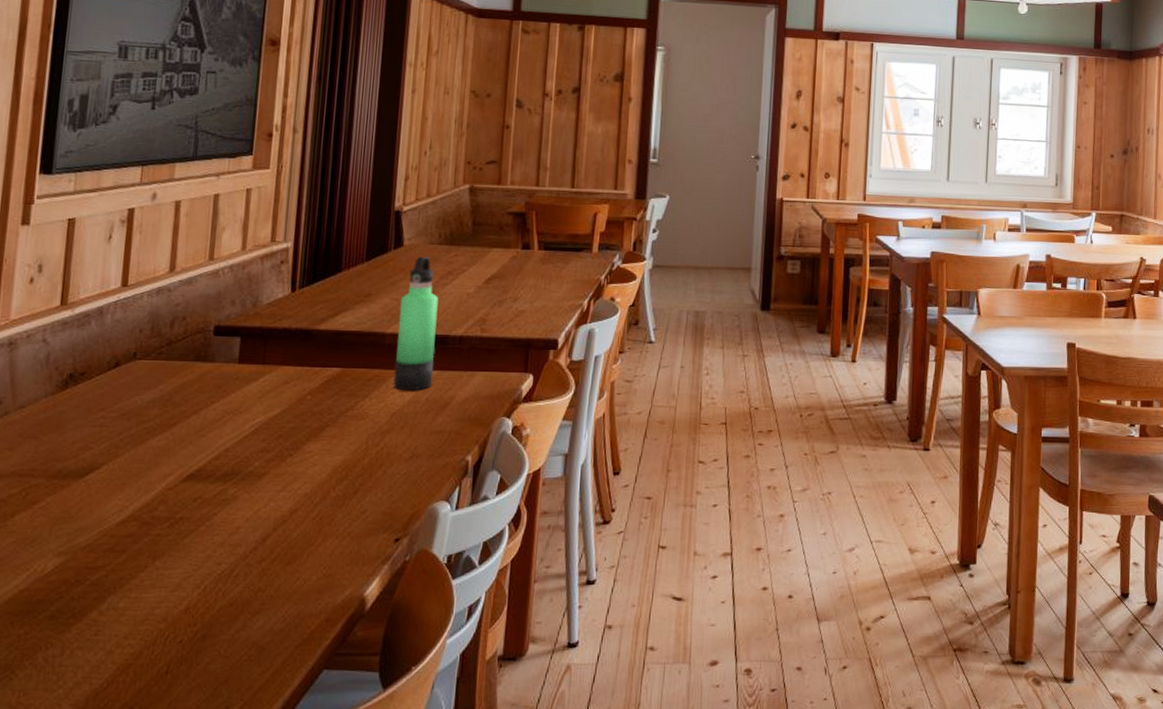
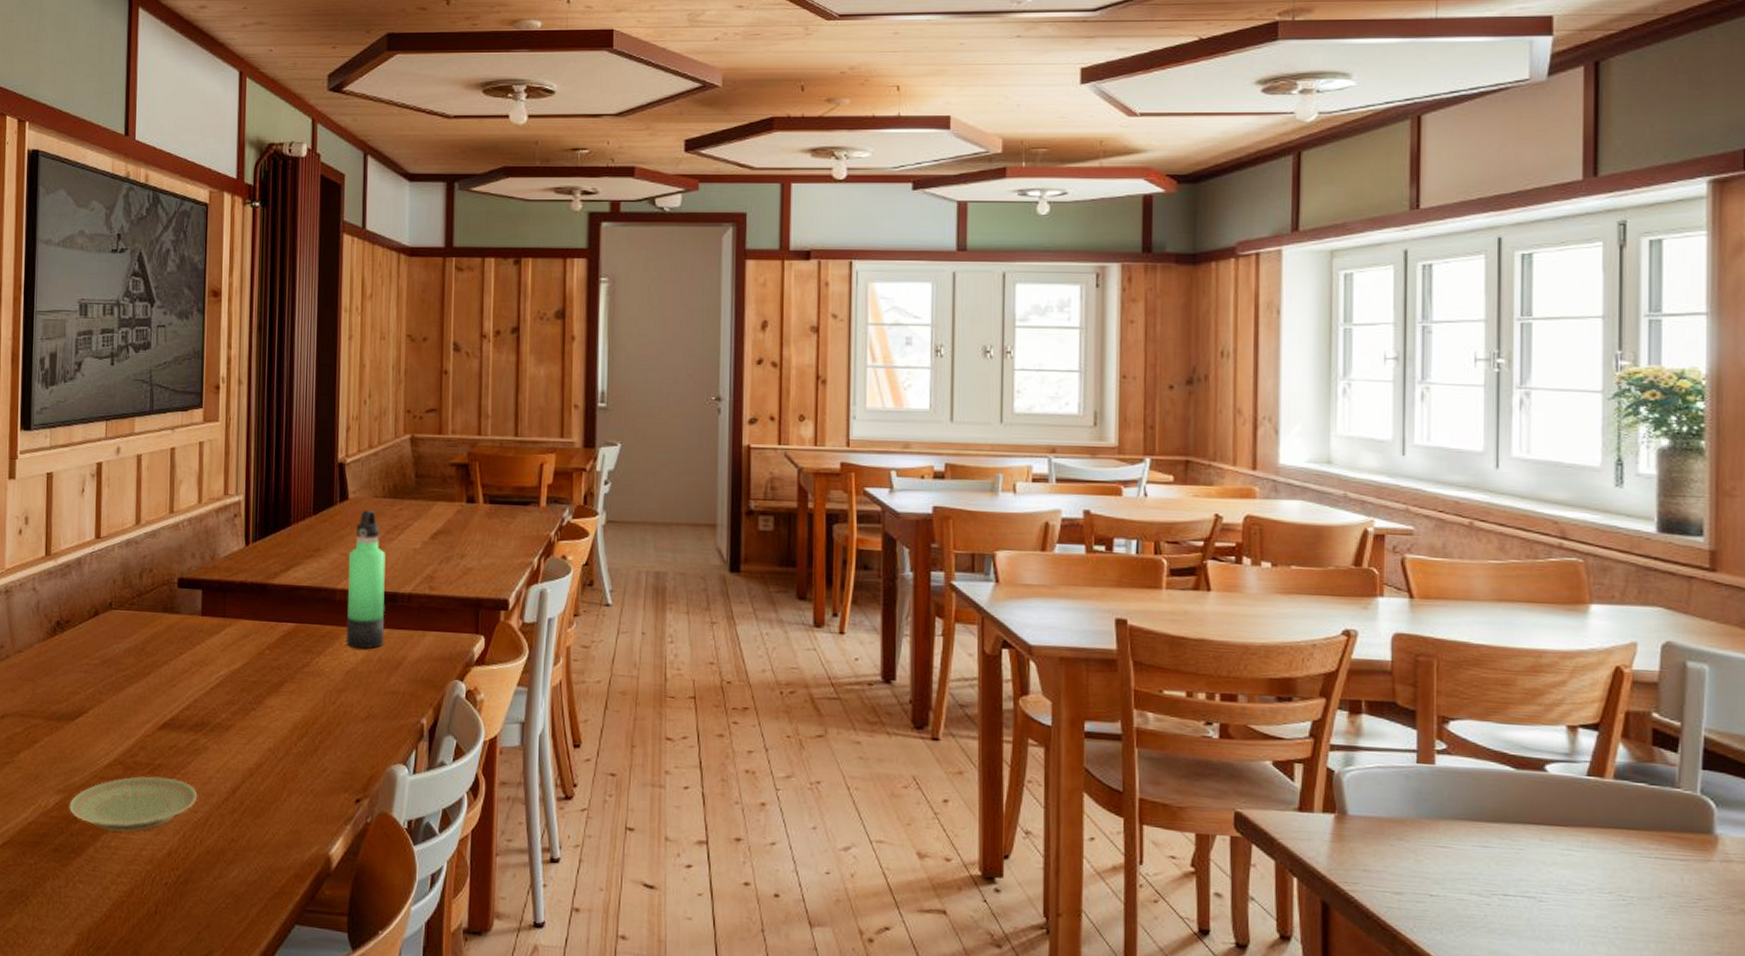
plate: none [71,530,223,592] -> present [69,776,198,833]

